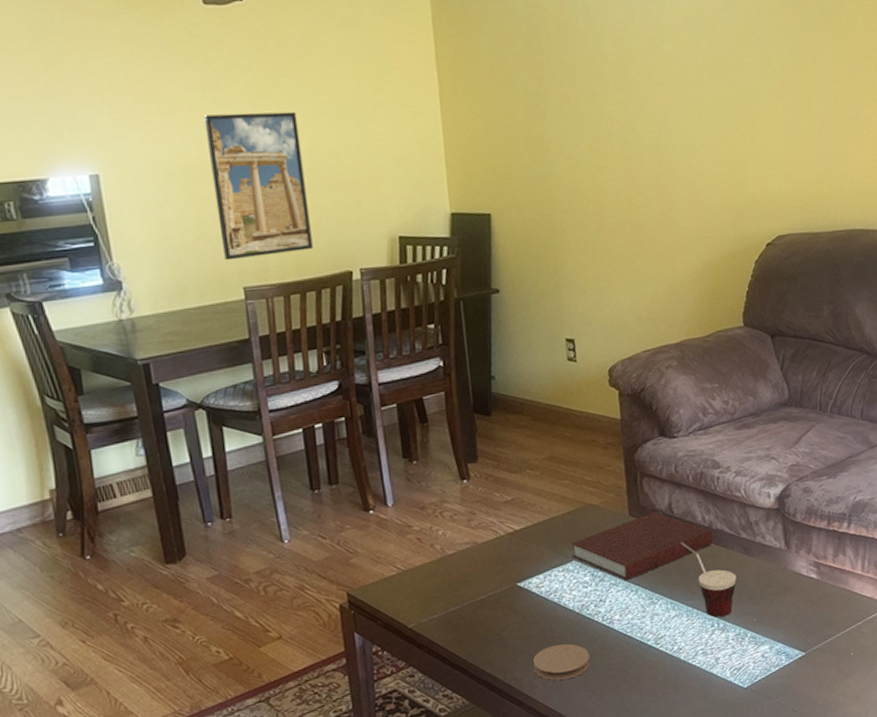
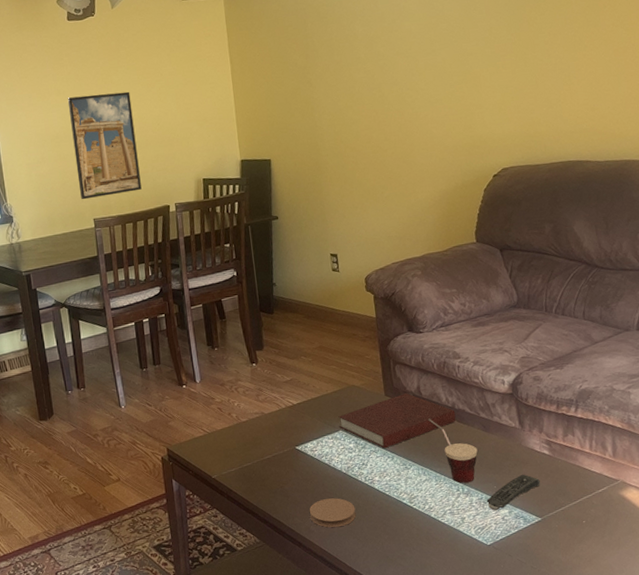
remote control: none [744,602,806,647] -> present [486,474,540,511]

